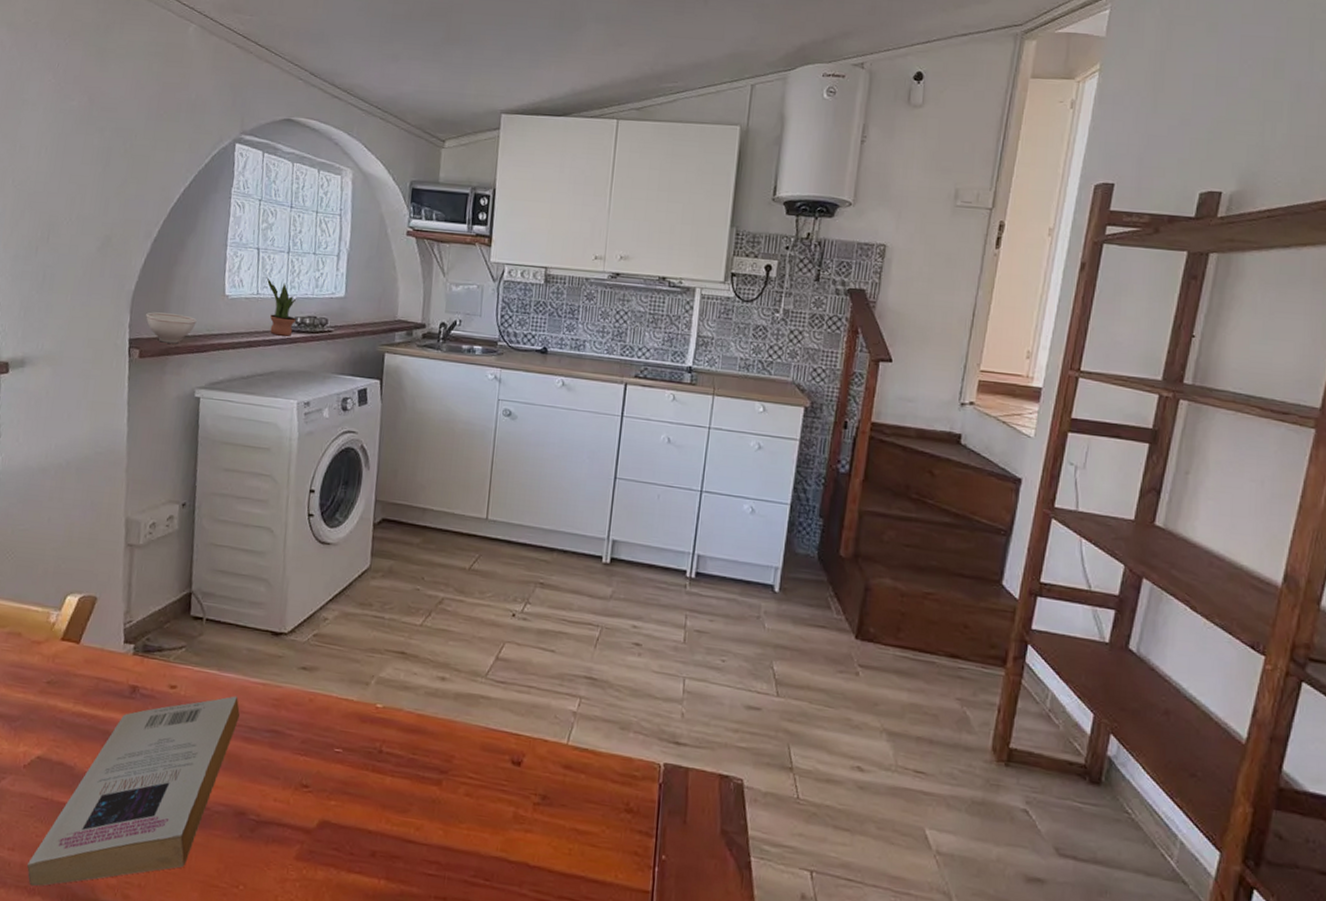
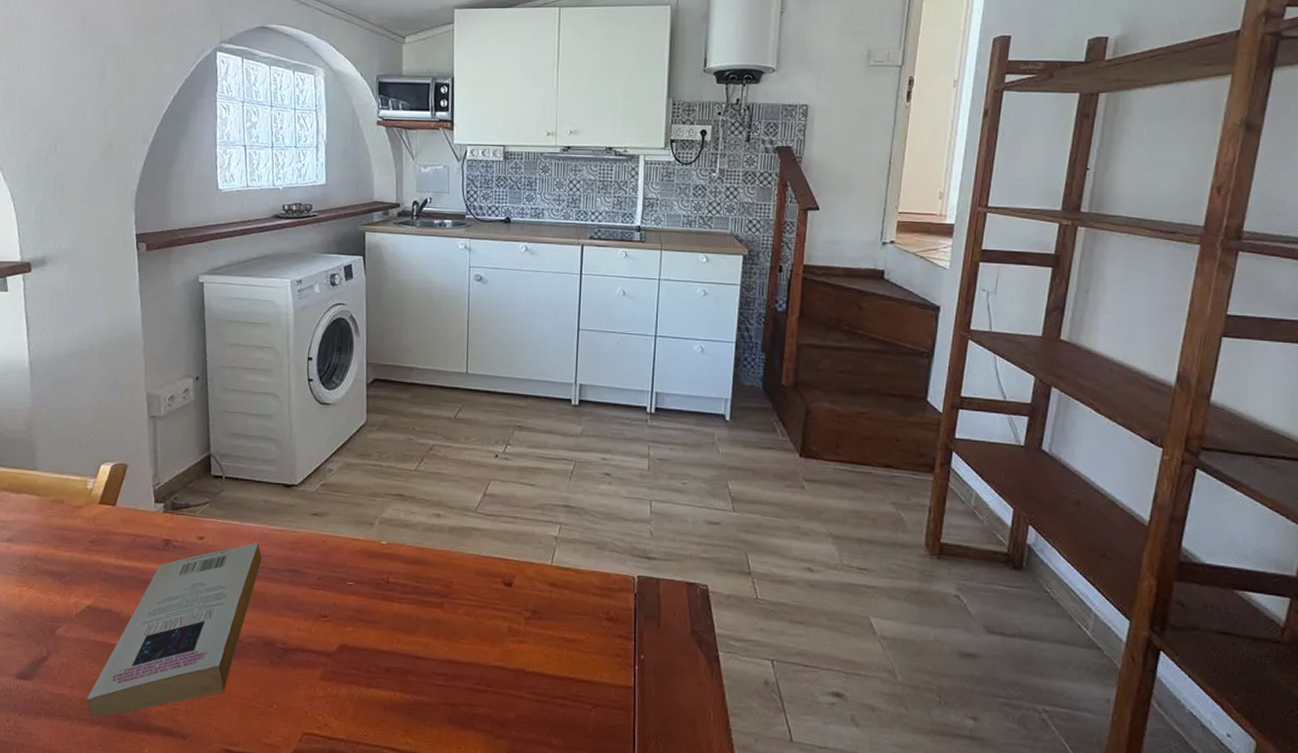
bowl: present [145,312,197,344] -> none [149,209,195,236]
potted plant: present [266,277,297,336] -> none [254,171,283,223]

